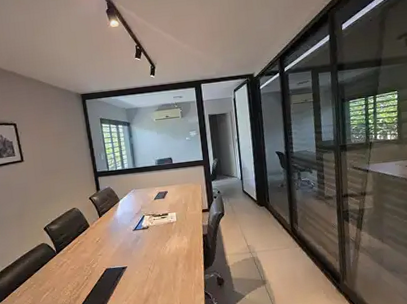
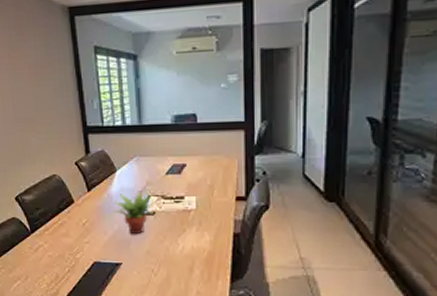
succulent plant: none [118,213,149,245] -> present [112,191,156,235]

